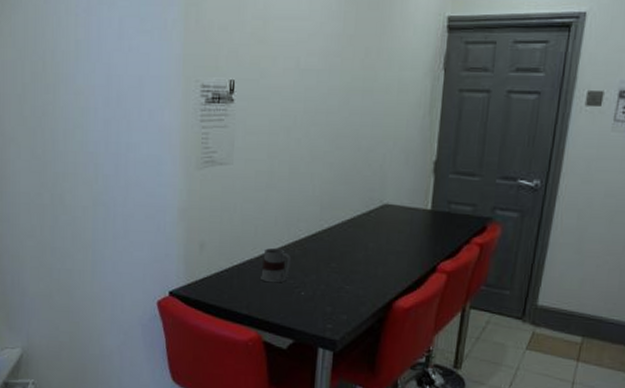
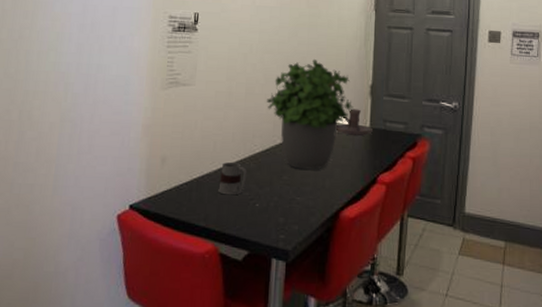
potted plant: none [313,130,413,257] -> present [267,58,354,170]
candle holder: none [391,188,434,220] -> present [335,108,373,137]

